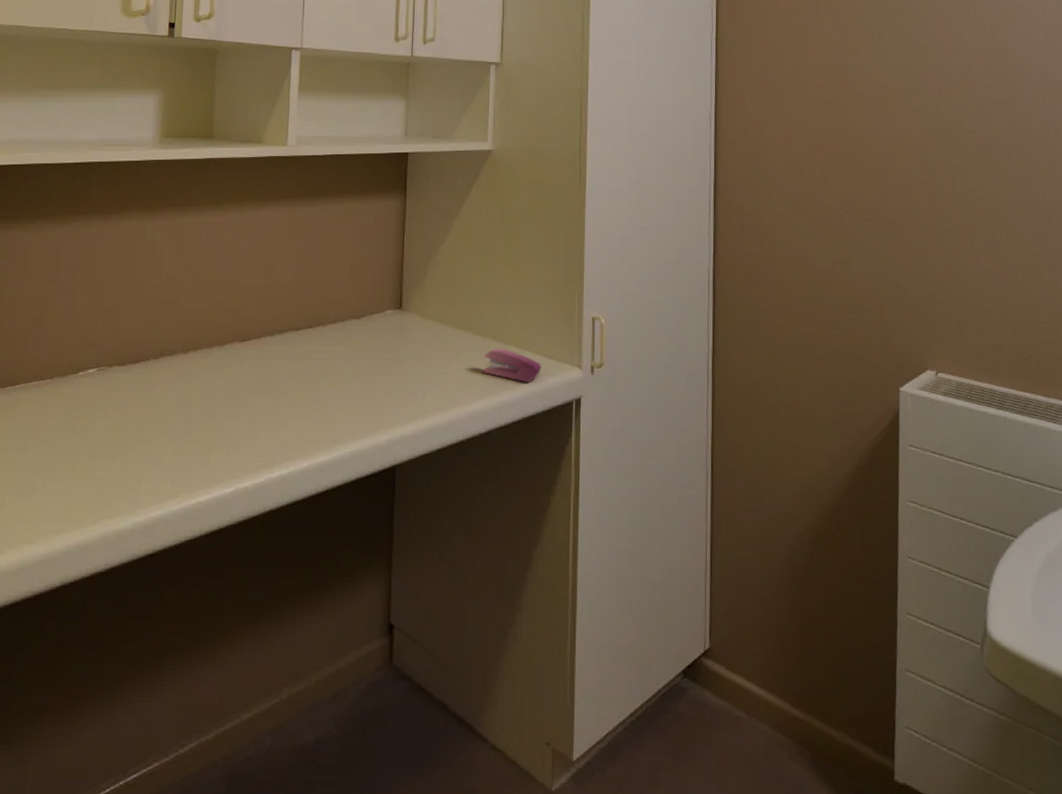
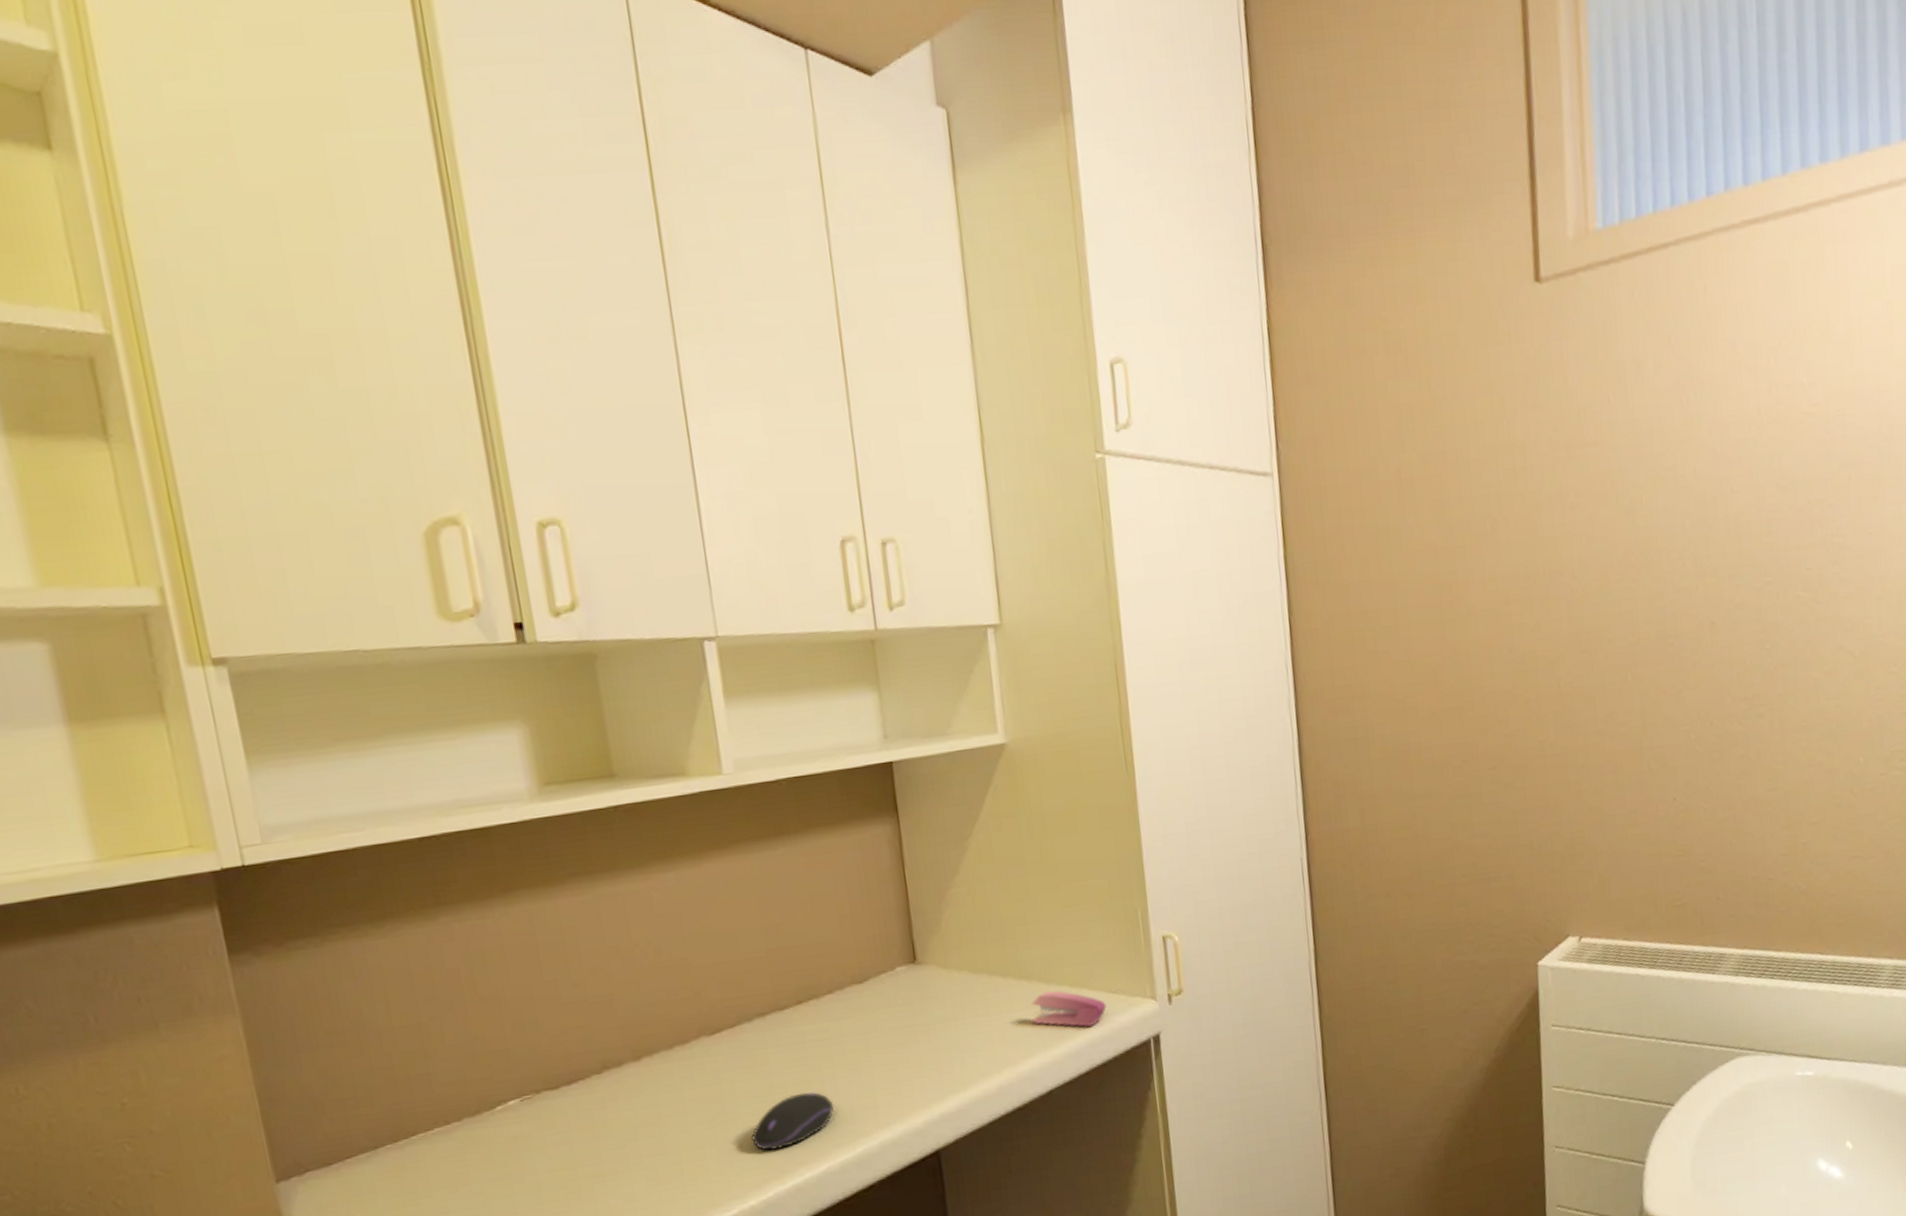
computer mouse: none [256,399,322,444] -> present [751,1092,835,1151]

